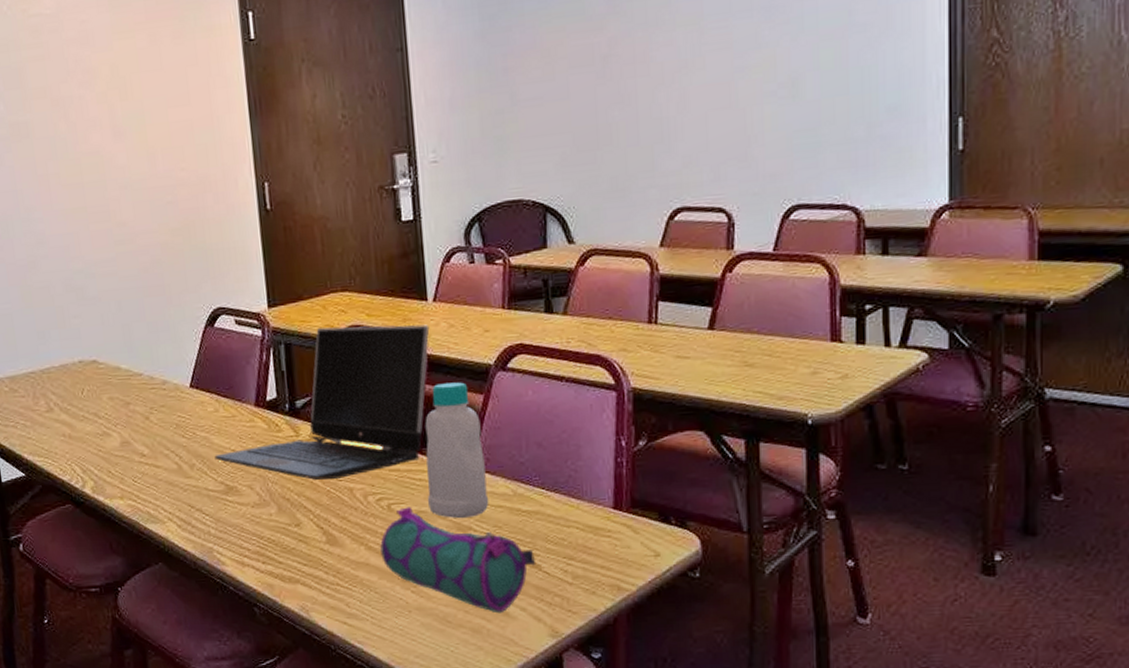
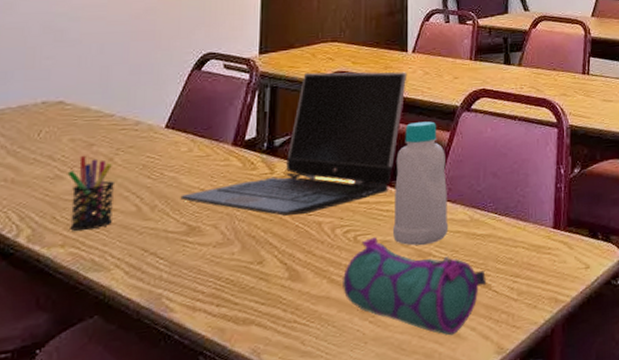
pen holder: none [112,413,159,485] -> present [67,155,116,231]

